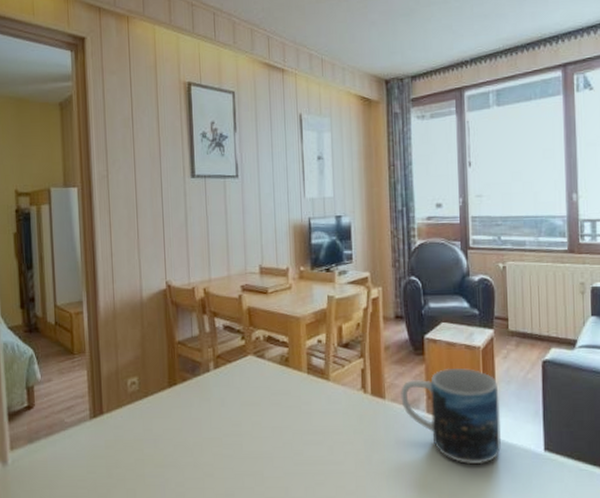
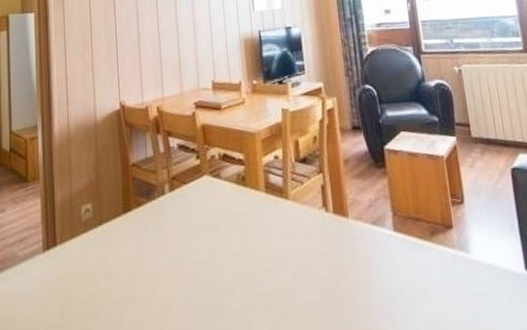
mug: present [401,368,501,465] -> none [364,180,478,289]

